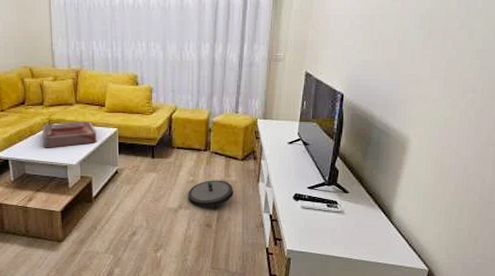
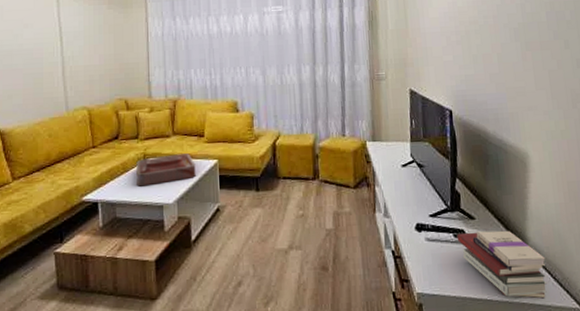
robot vacuum: present [188,180,233,210] -> none [298,212,349,249]
books: none [329,203,406,260] -> present [456,230,547,299]

